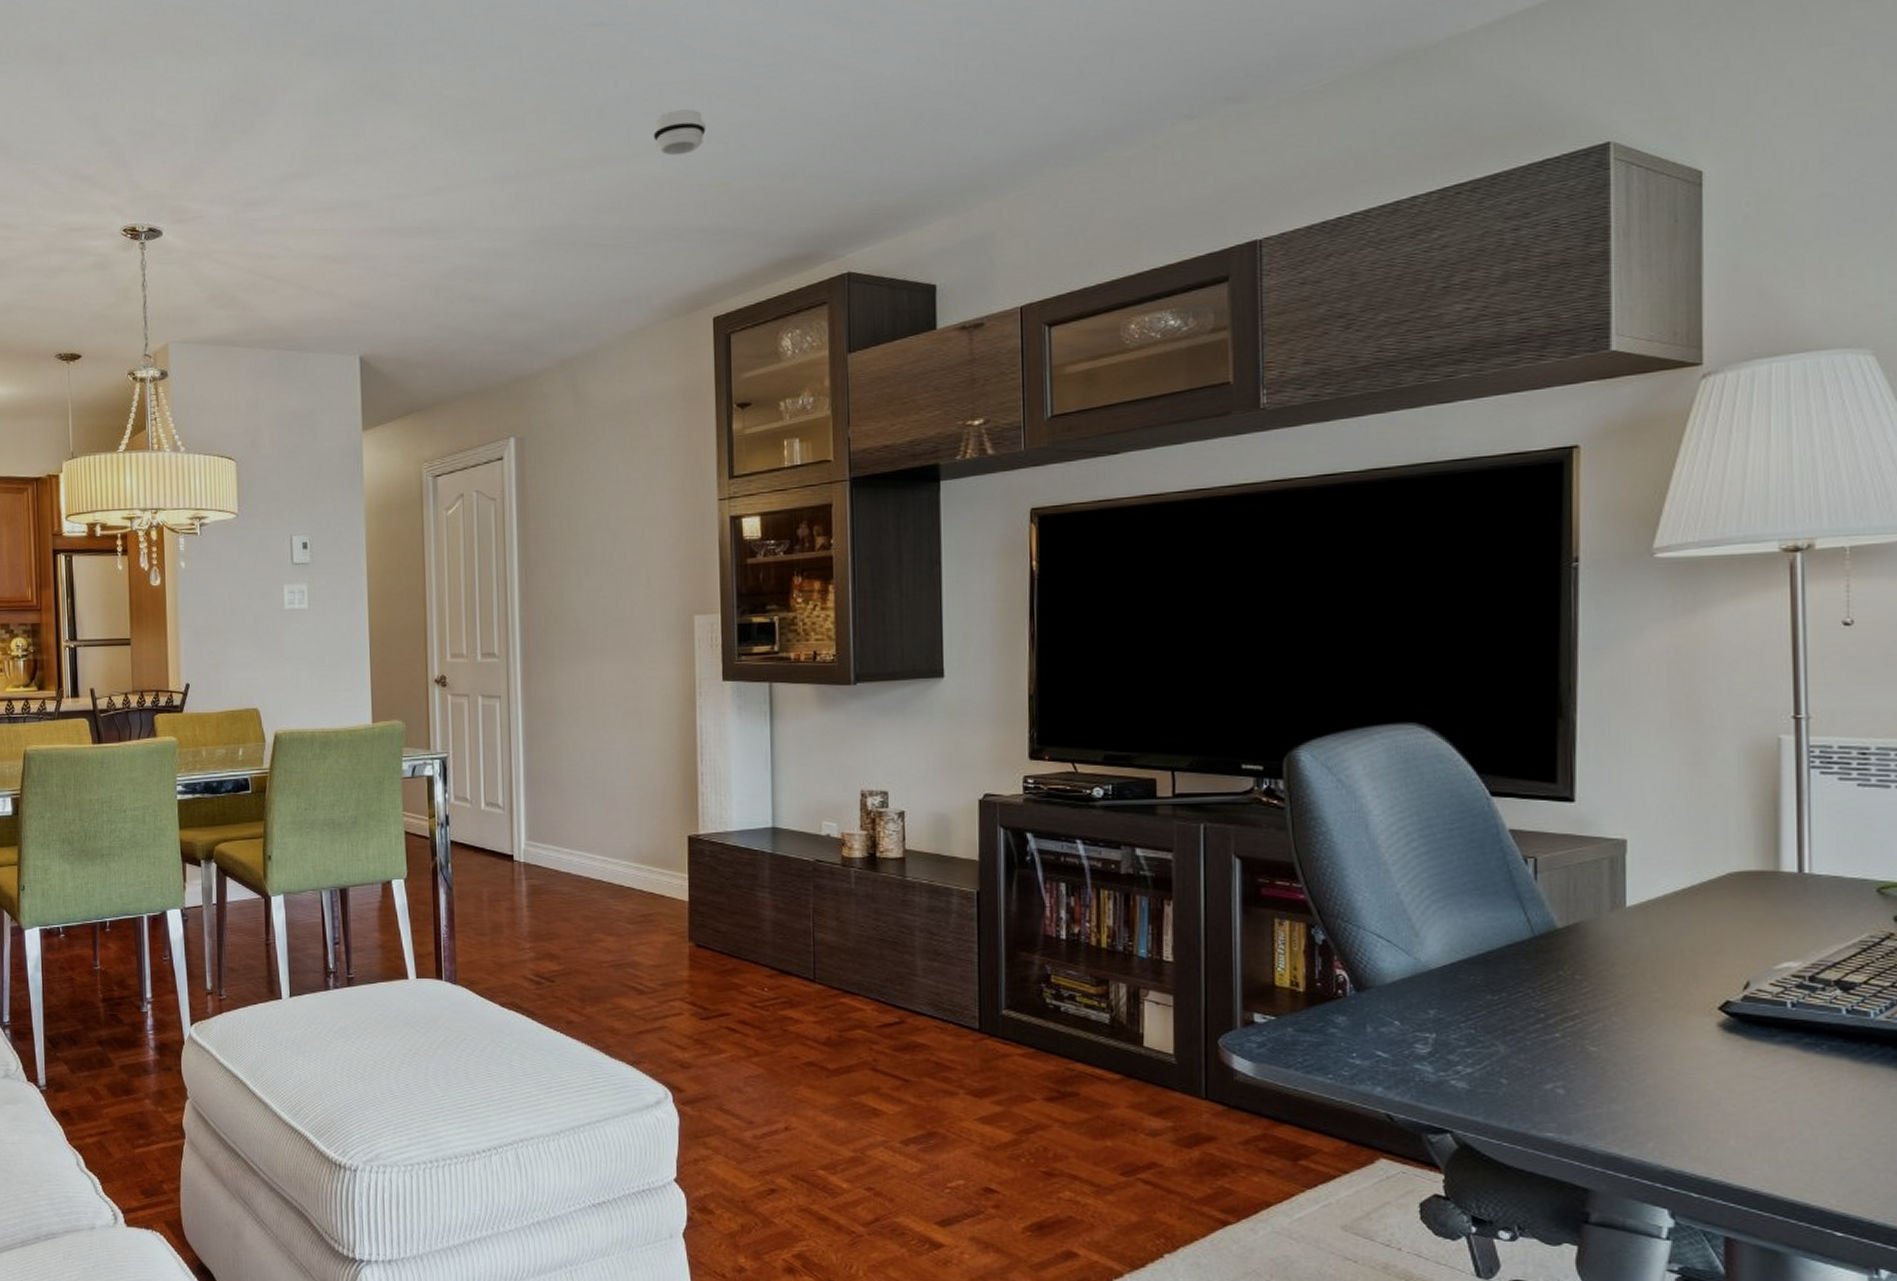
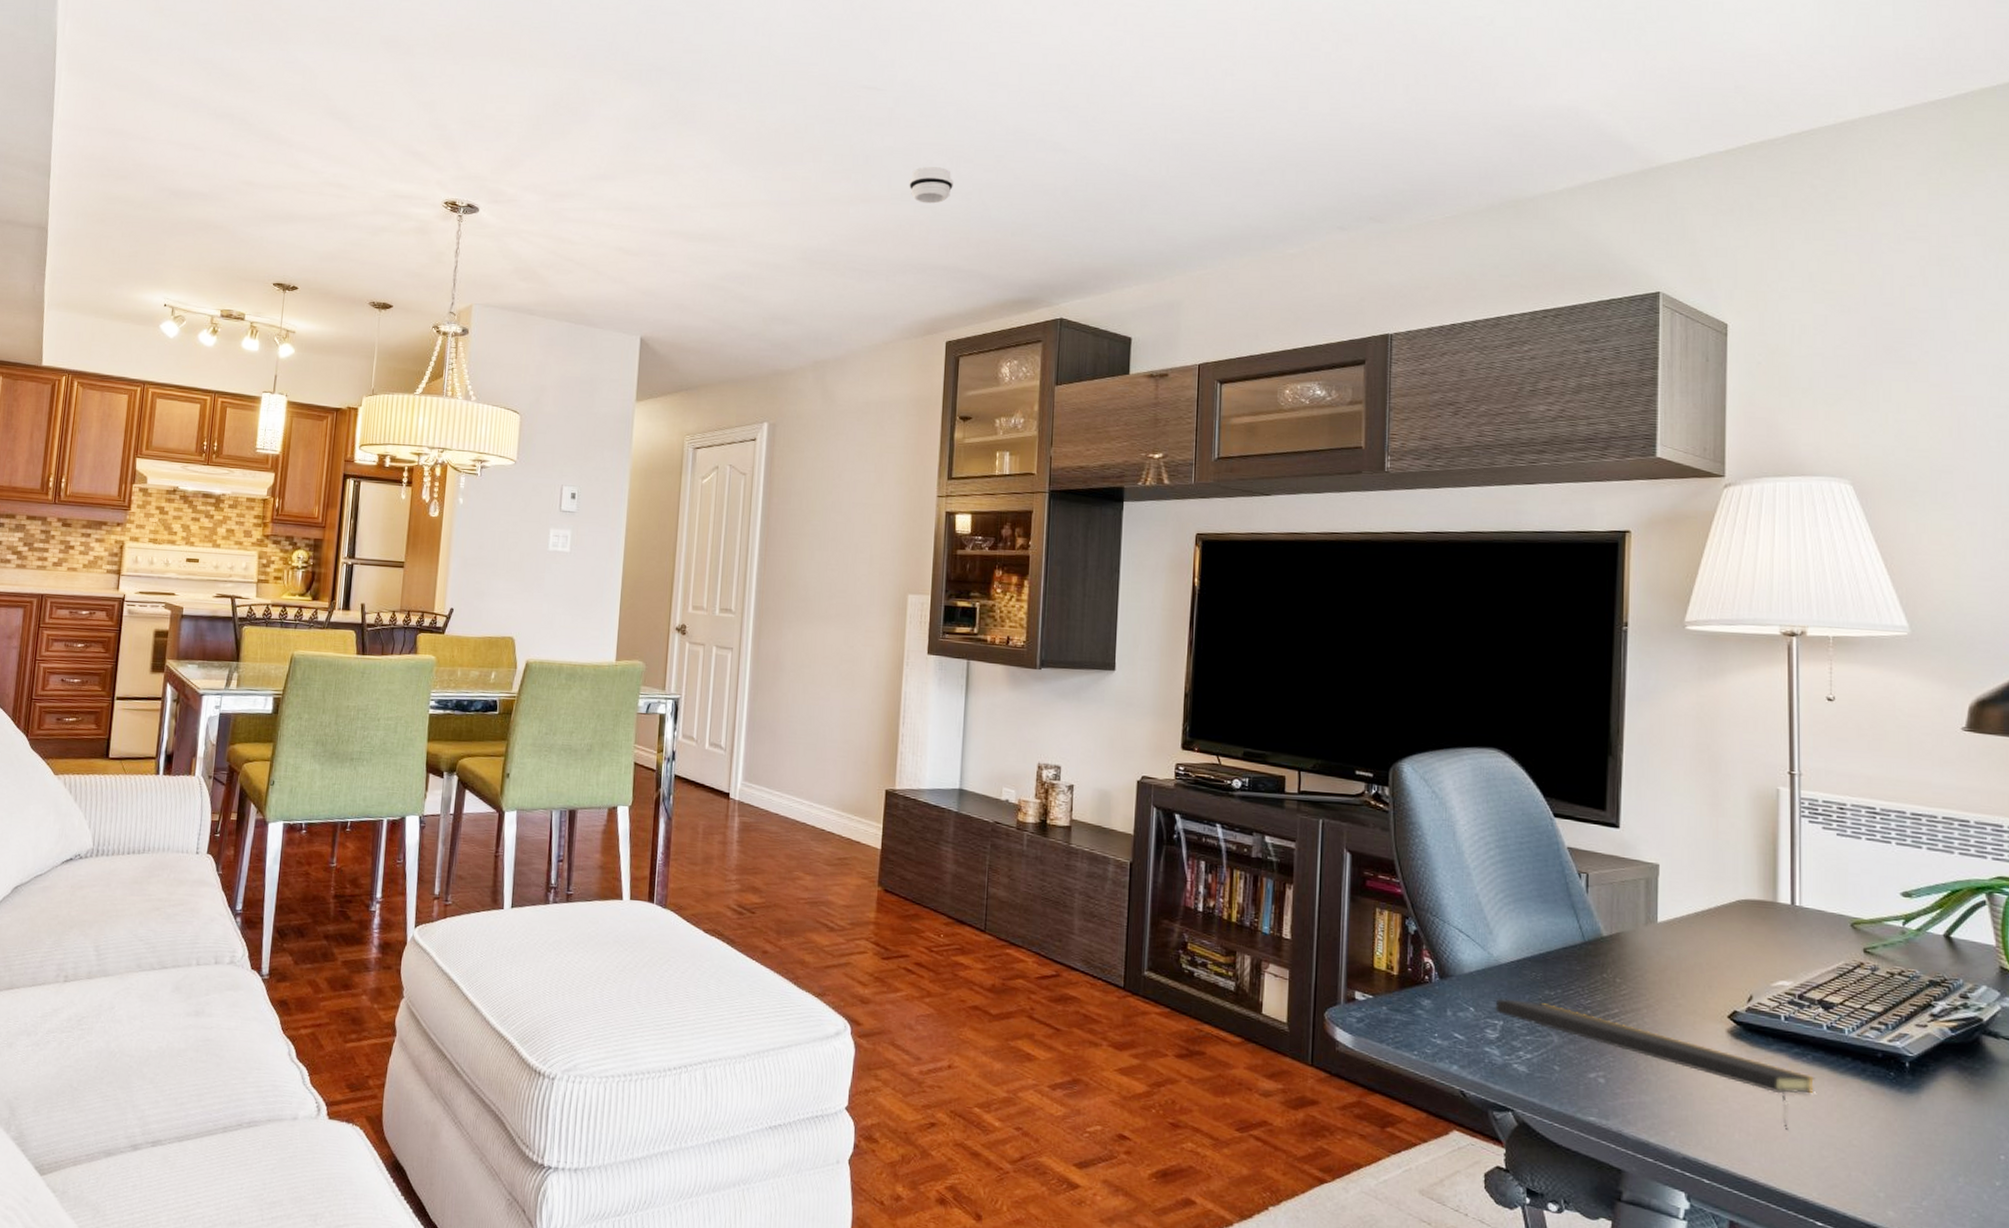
notepad: none [1425,1008,1832,1133] -> present [1495,998,1816,1131]

